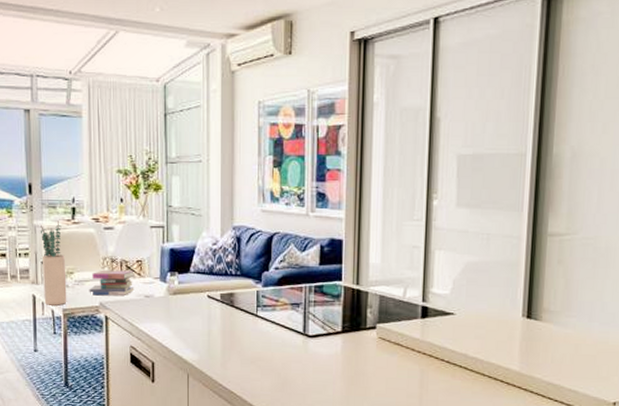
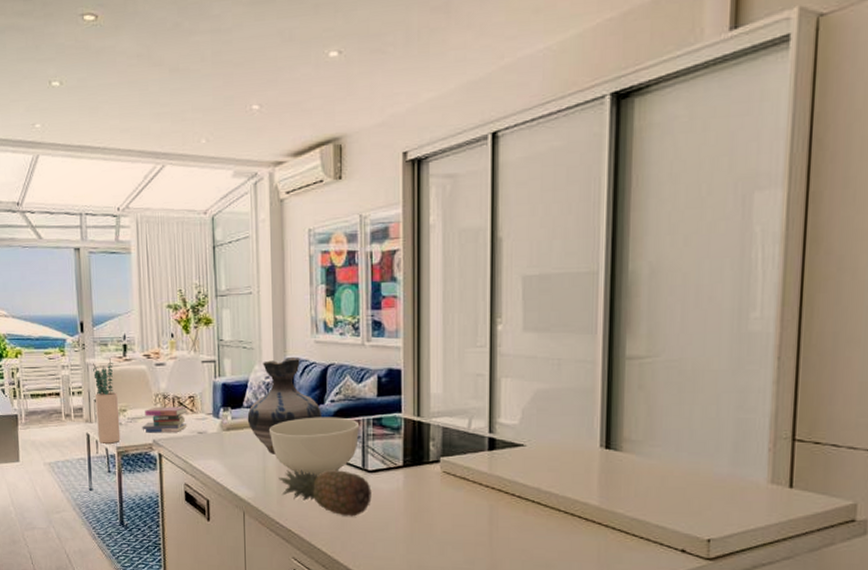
ceramic jug: none [194,225,266,319] -> present [247,358,321,454]
bowl: none [214,283,302,342] -> present [268,417,360,478]
fruit: none [223,333,311,379] -> present [279,469,372,517]

